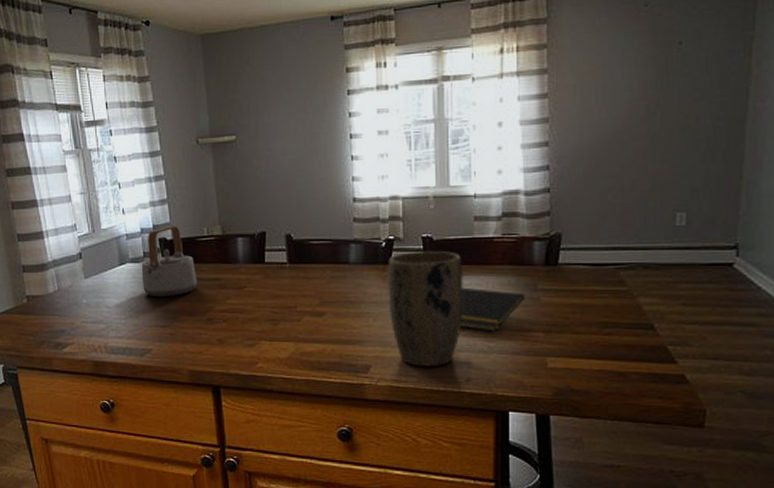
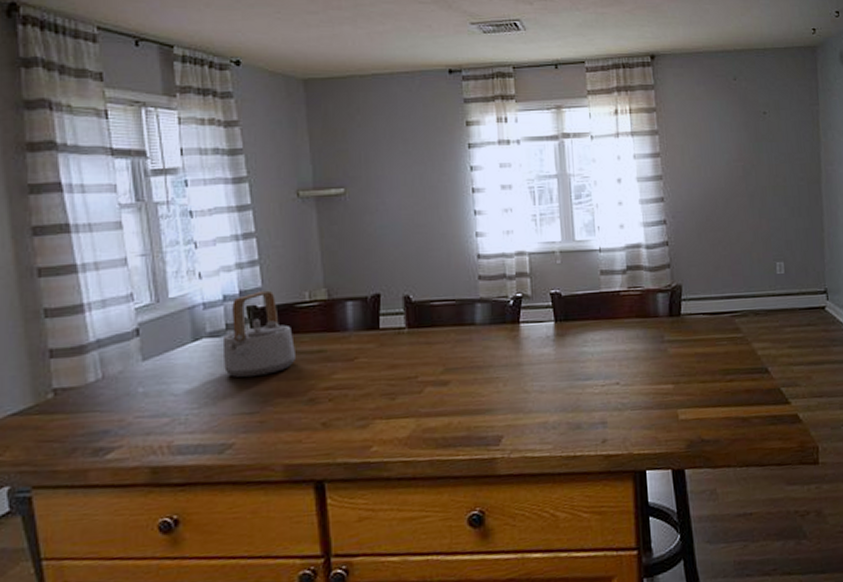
plant pot: present [388,251,463,367] -> none [516,307,596,432]
notepad: present [460,287,525,332] -> none [592,343,654,388]

